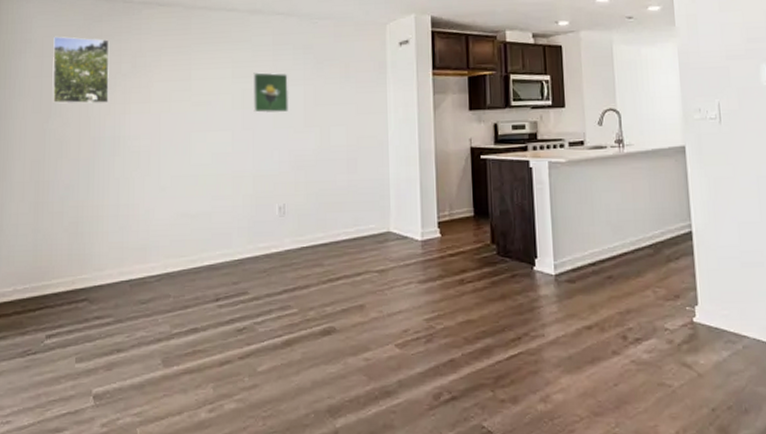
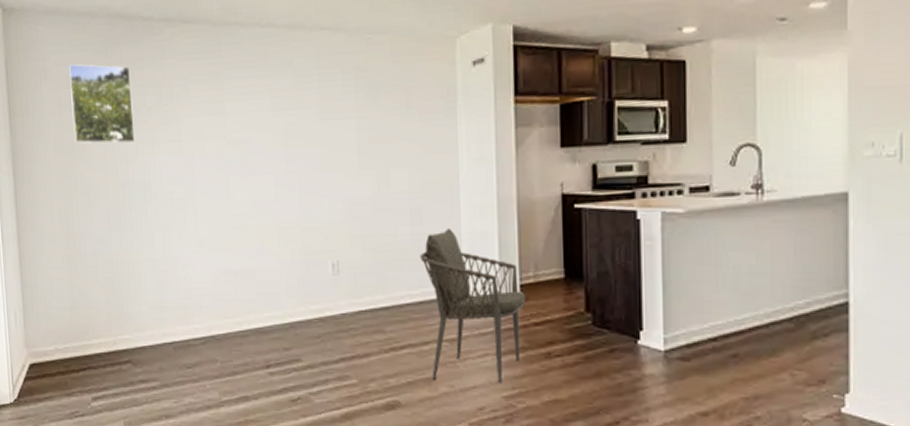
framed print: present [252,72,289,113] -> none [296,103,340,153]
armchair: none [354,176,443,308] -> present [419,228,526,384]

